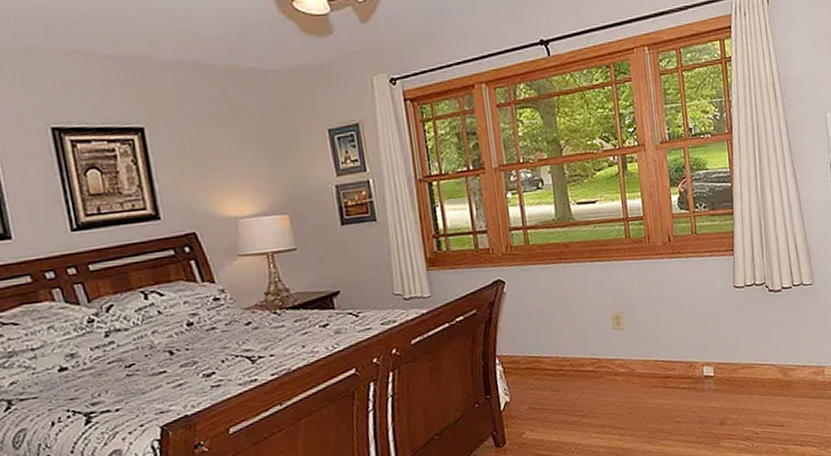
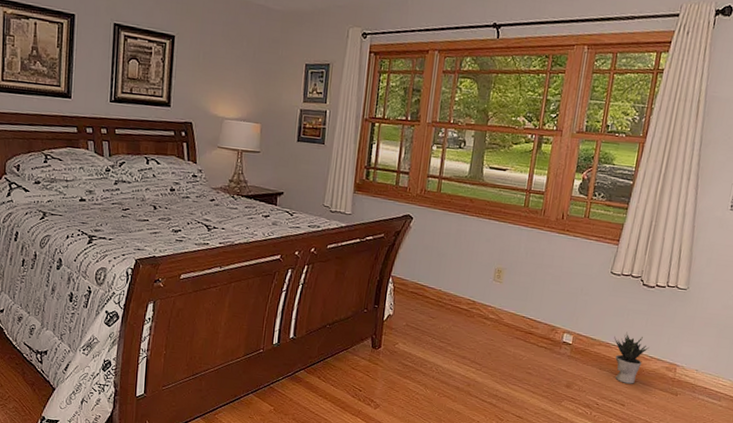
potted plant: none [755,346,793,402] -> present [614,332,650,384]

